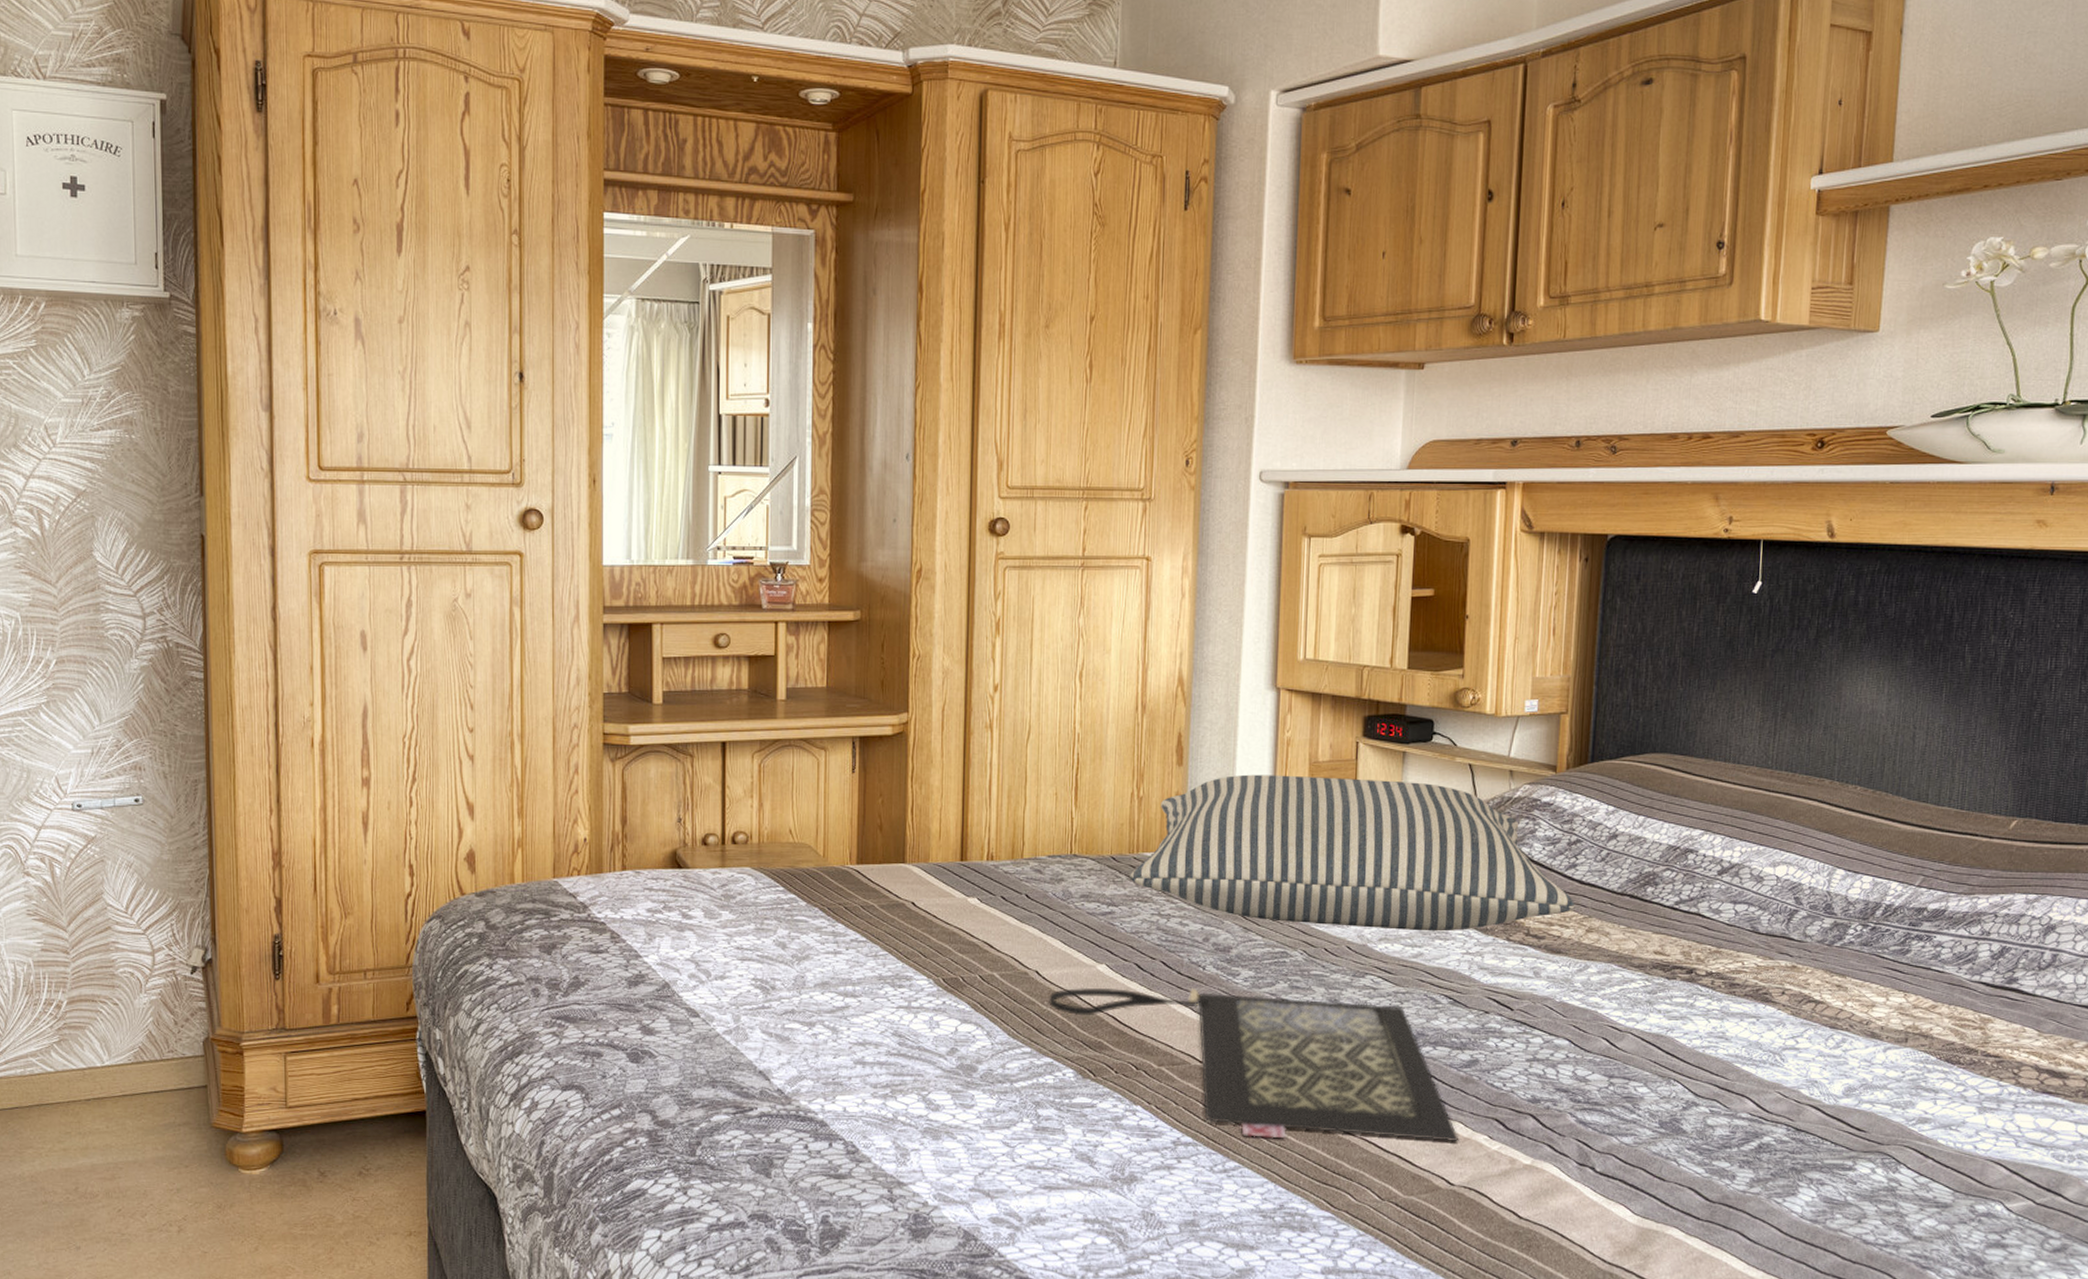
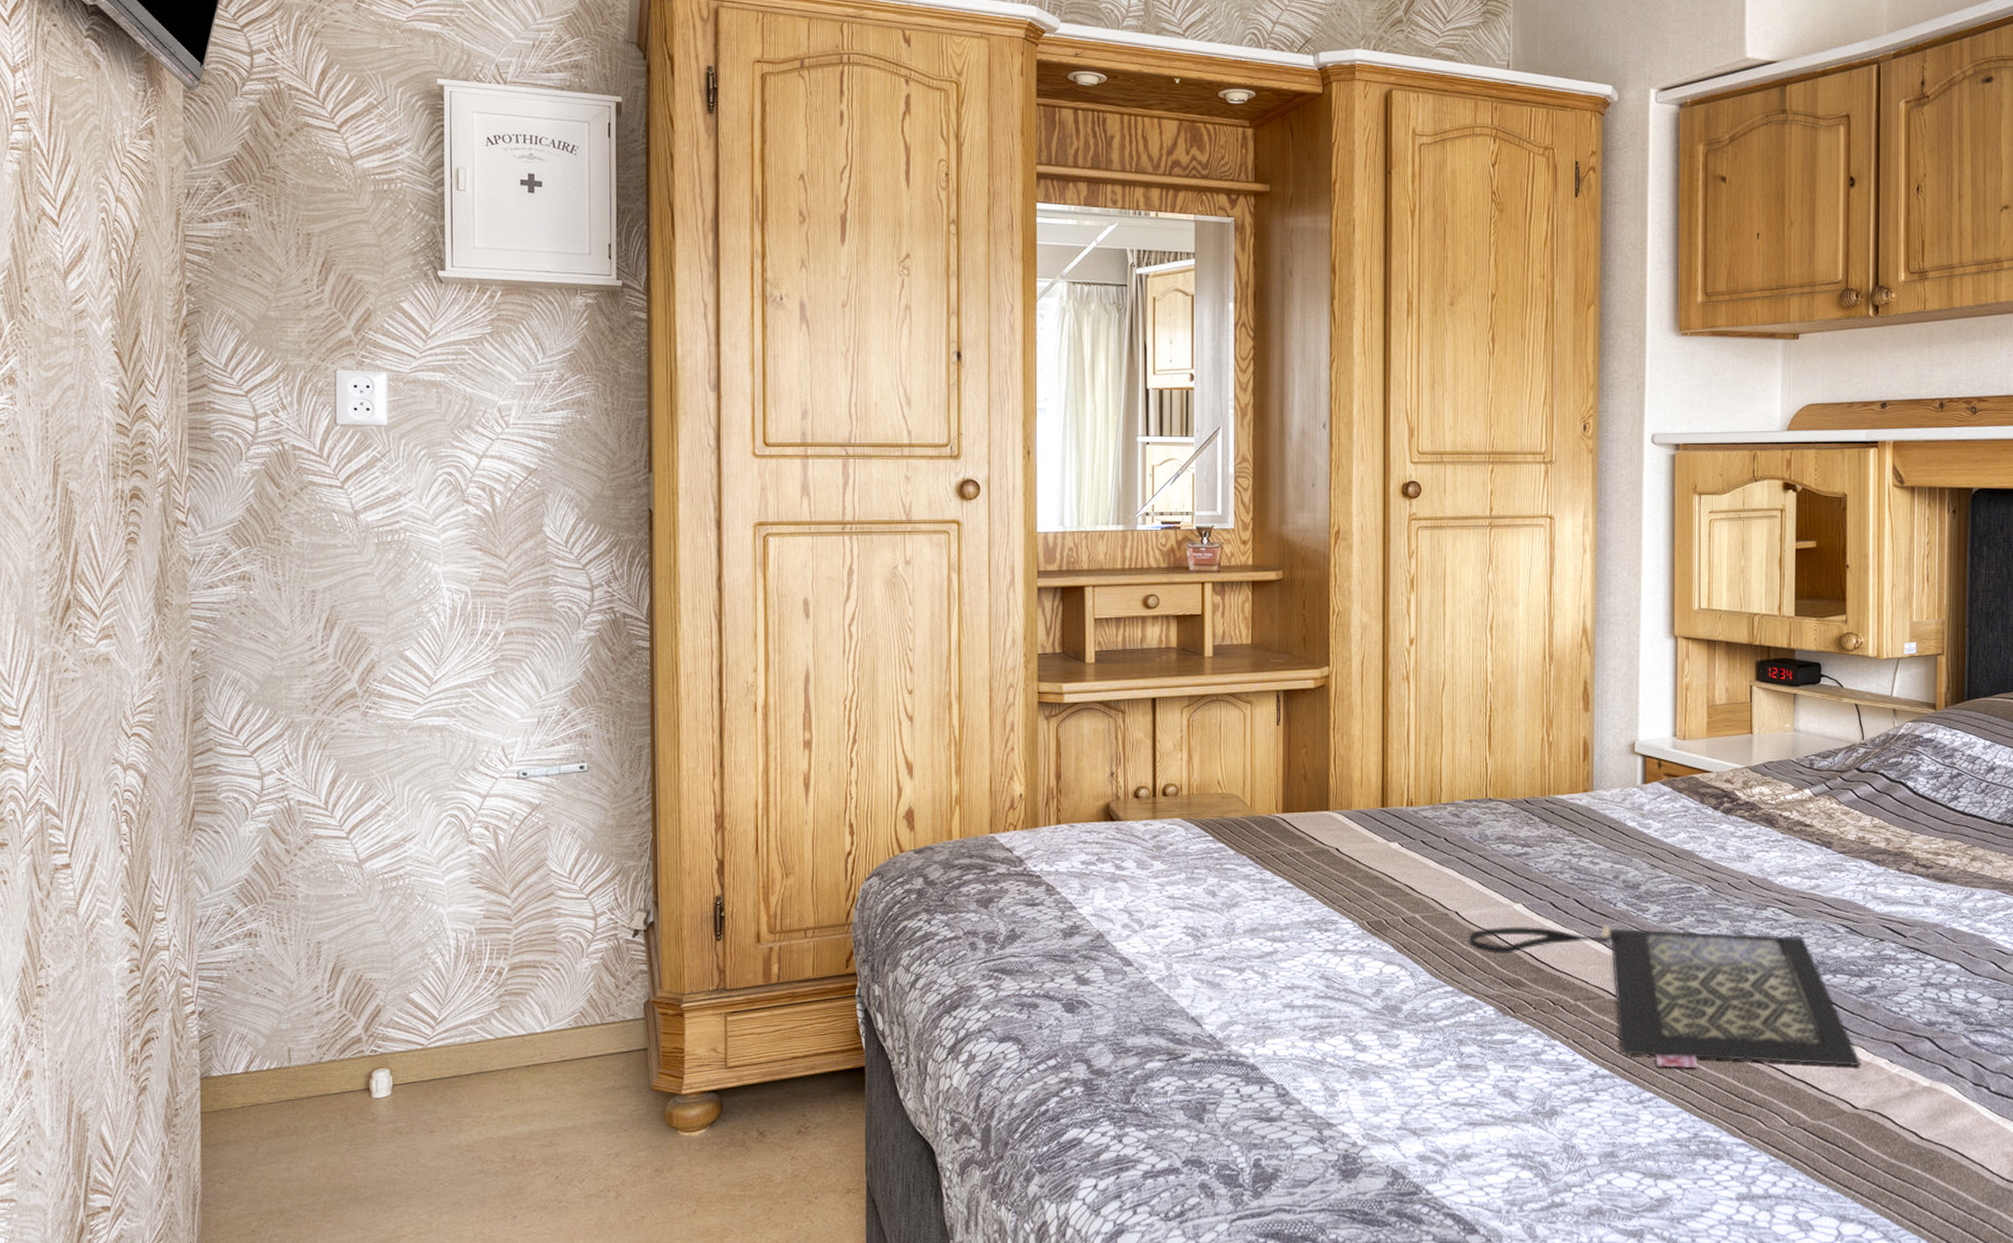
pillow: present [1130,774,1575,932] -> none [1542,718,1959,864]

